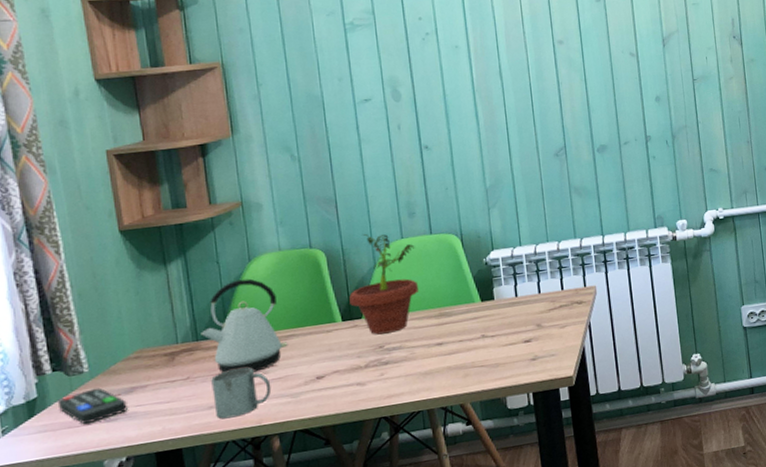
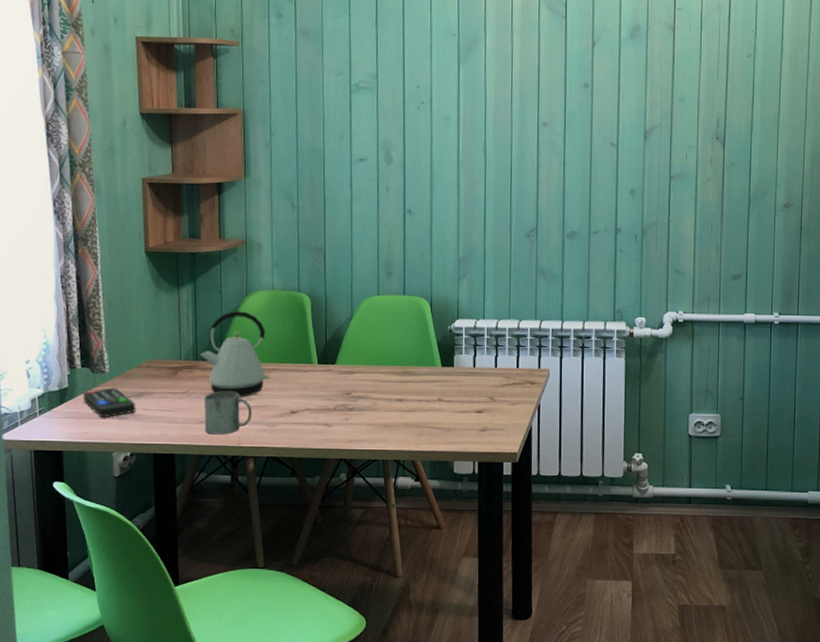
potted plant: present [349,233,420,335] -> none [326,285,389,382]

